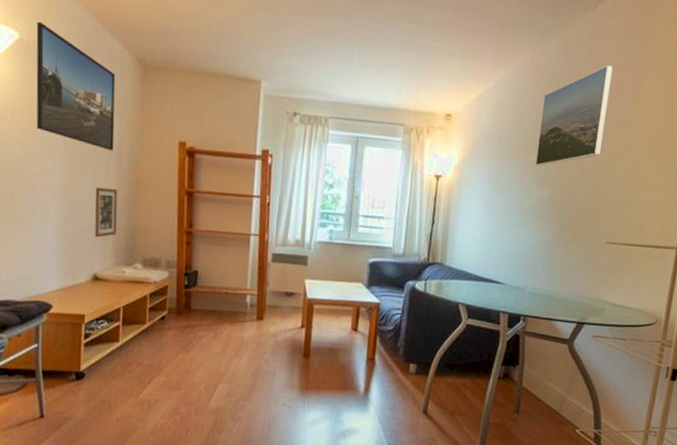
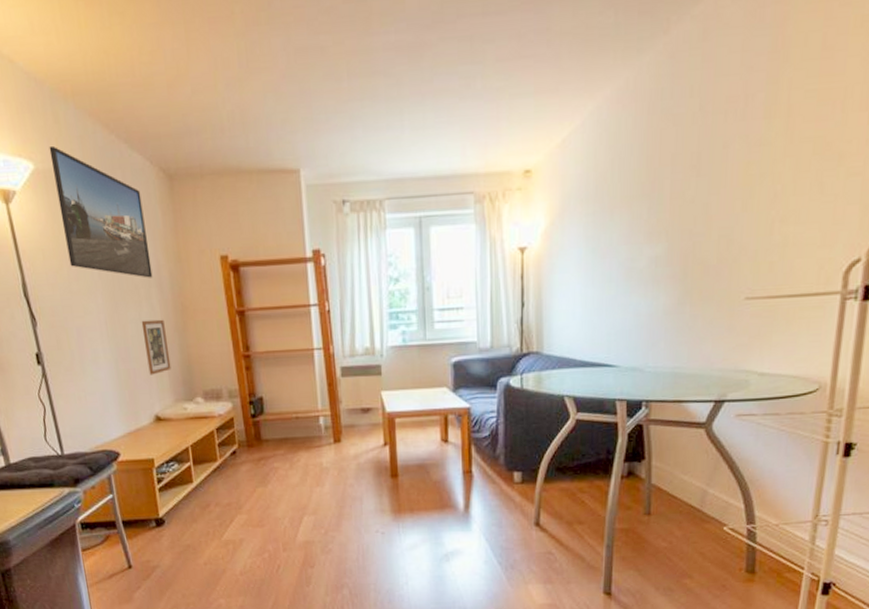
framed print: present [536,64,614,166] -> none [644,67,739,216]

